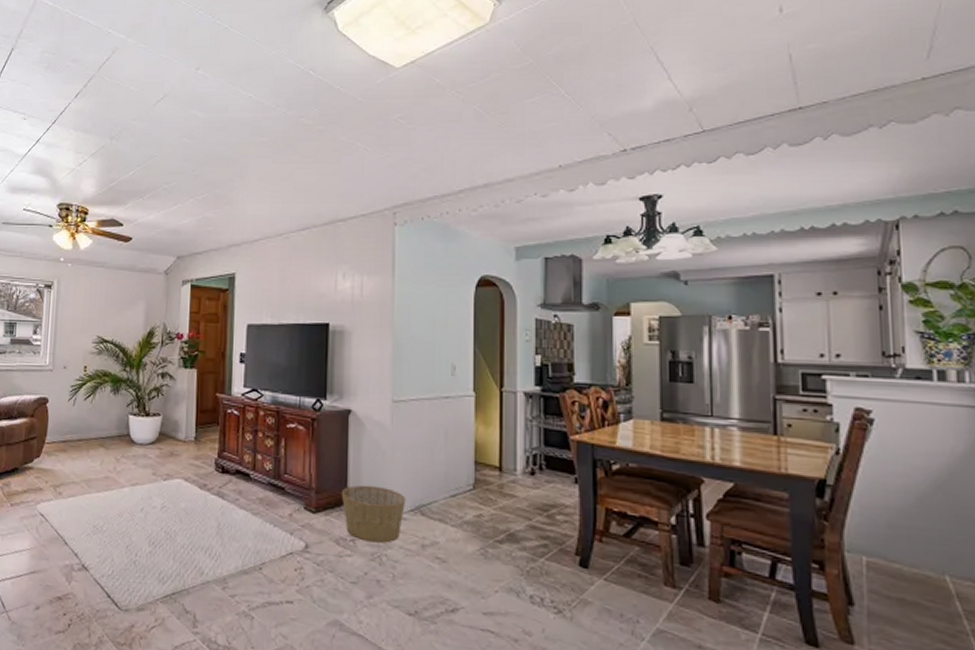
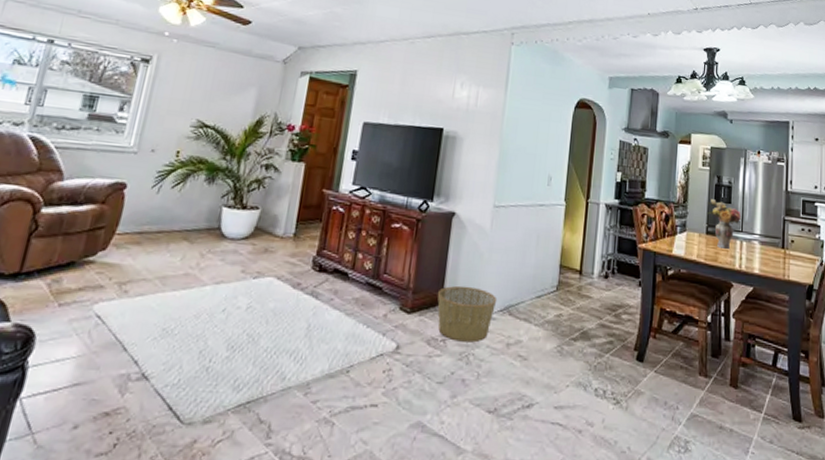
flower arrangement: none [660,379,711,438] -> present [707,199,742,249]

